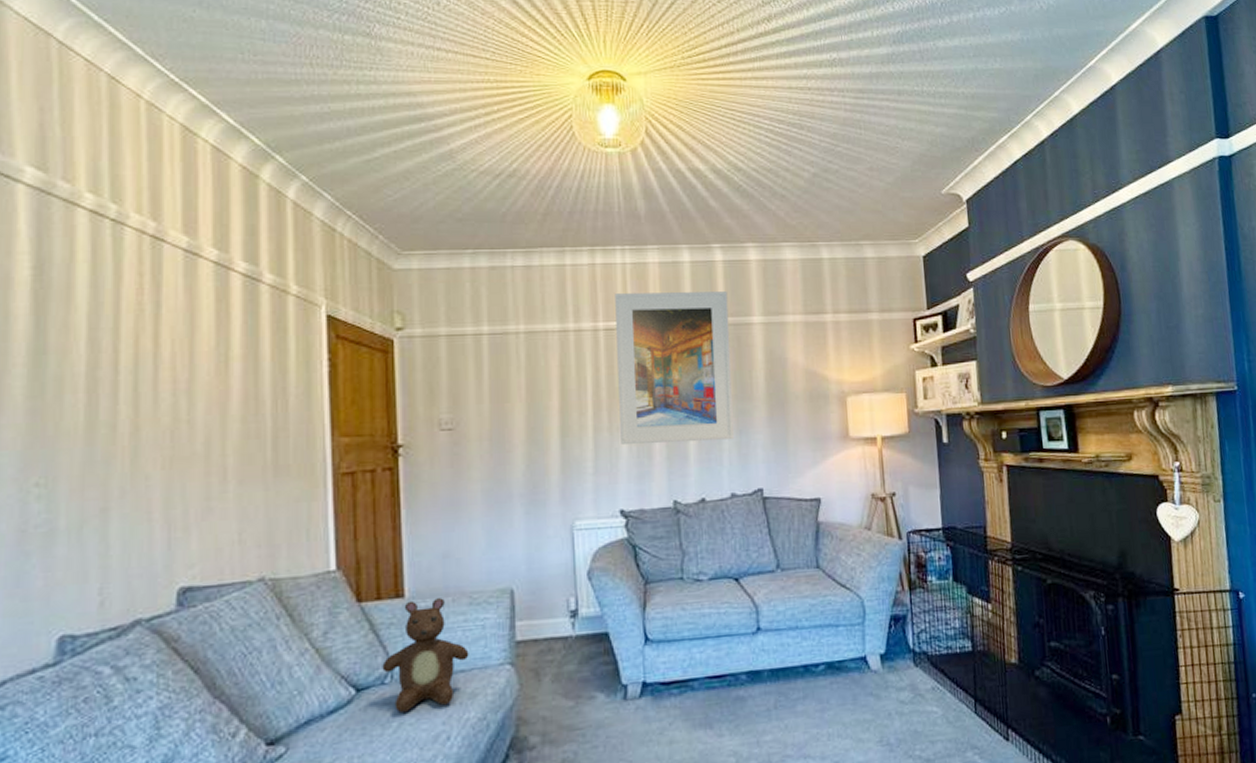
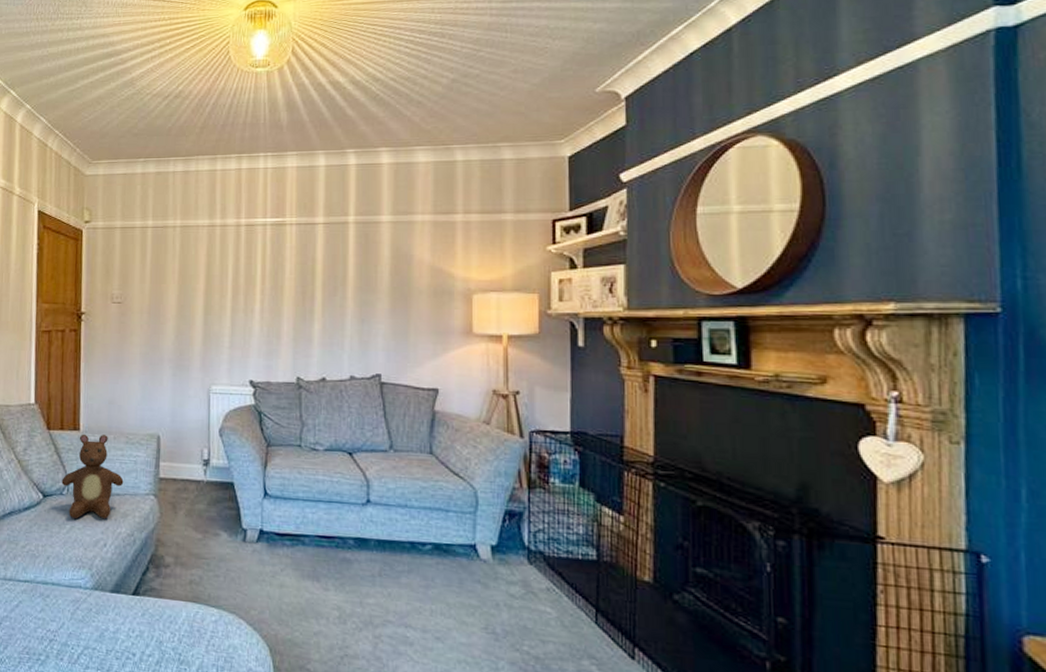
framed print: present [615,291,734,444] -> none [254,193,358,328]

